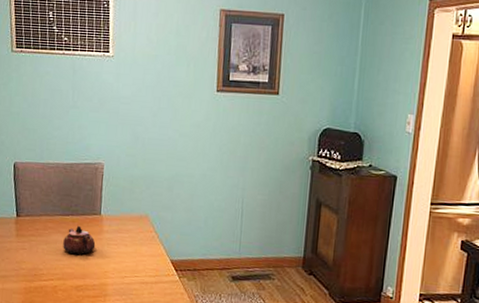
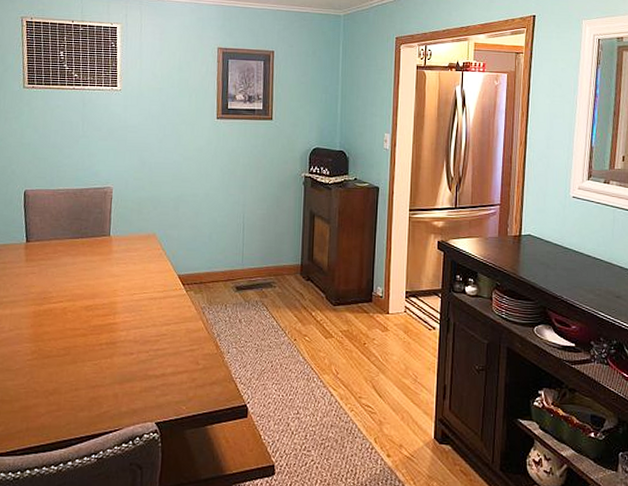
teapot: present [63,225,96,255] -> none [72,247,105,276]

